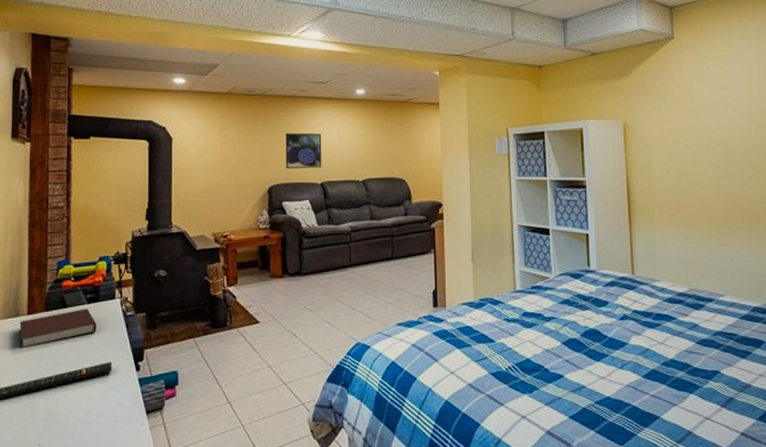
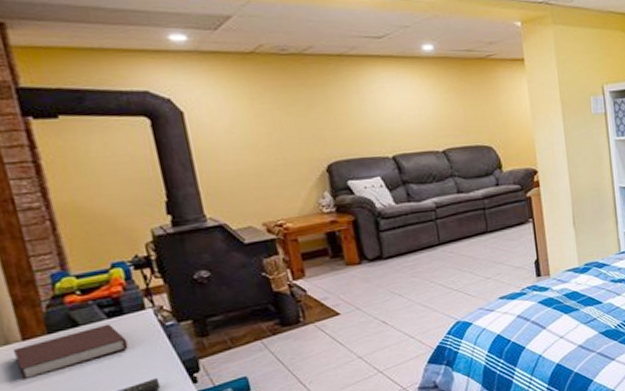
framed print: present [285,132,322,169] -> none [339,99,392,142]

